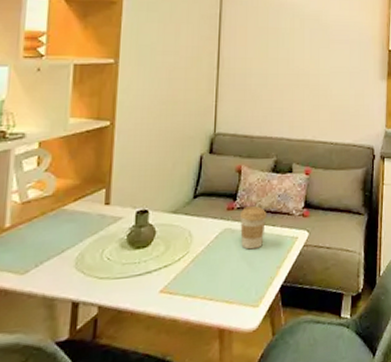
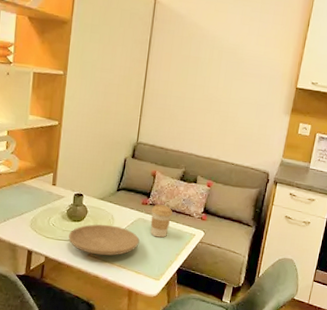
plate: none [131,244,228,289] -> present [68,224,140,256]

